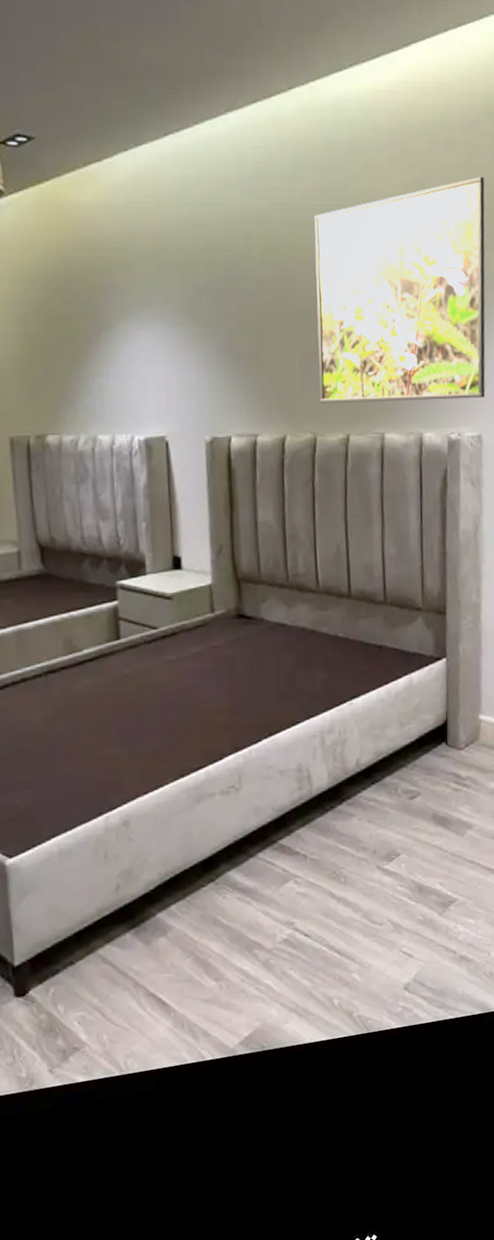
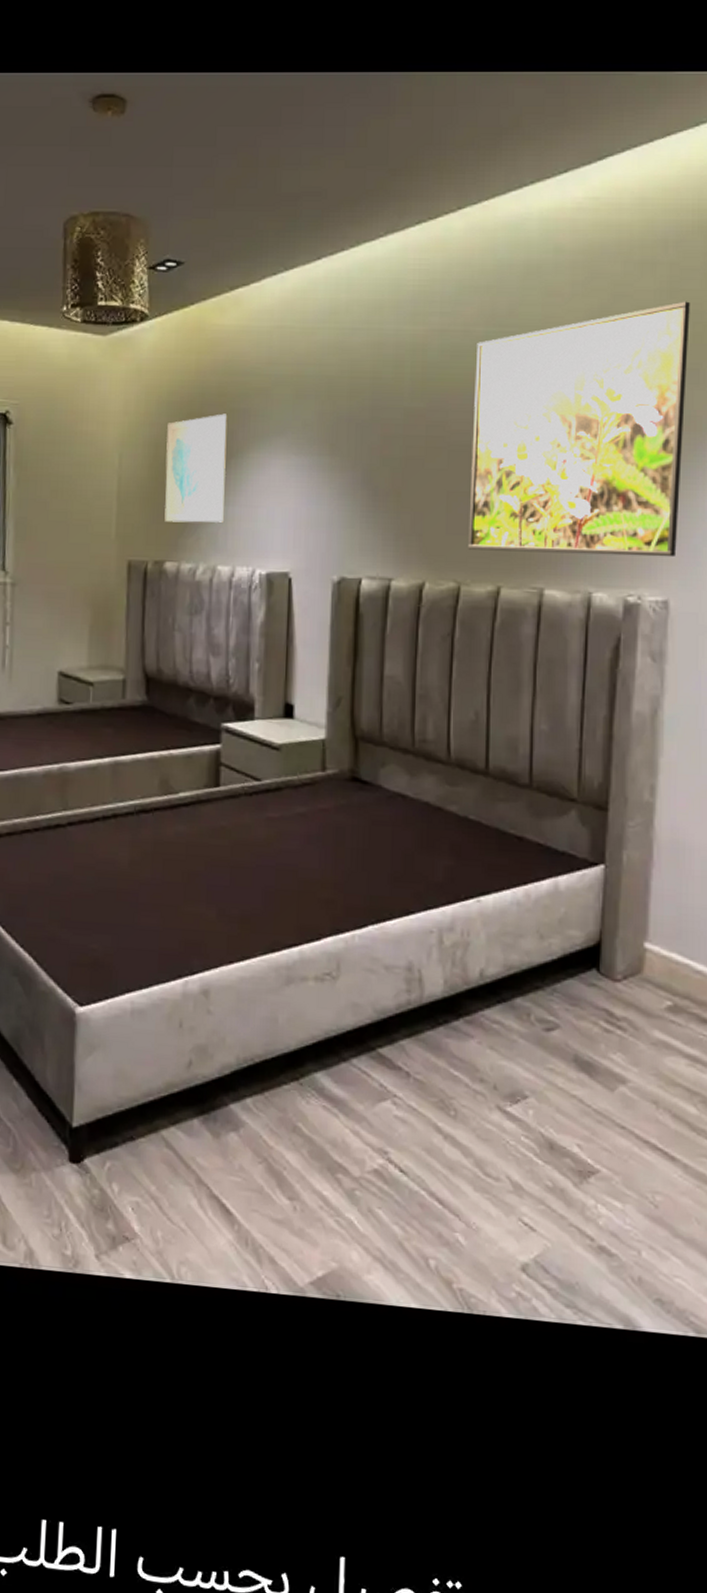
wall art: none [35,288,99,397] -> present [164,413,228,523]

